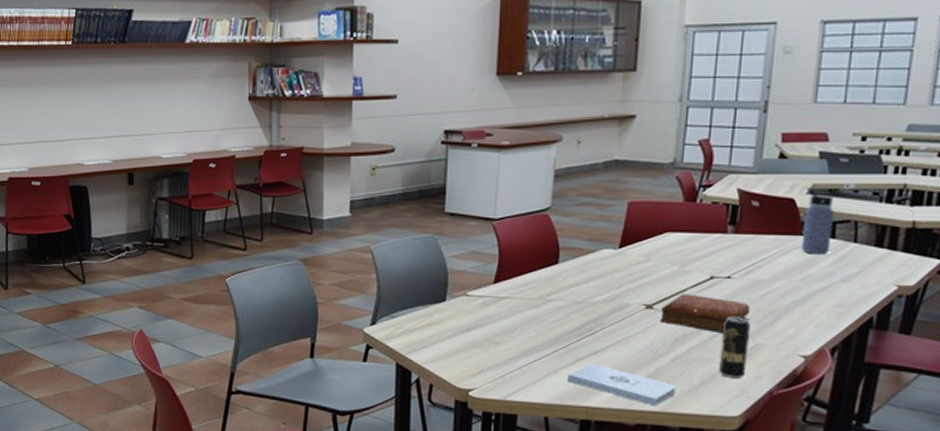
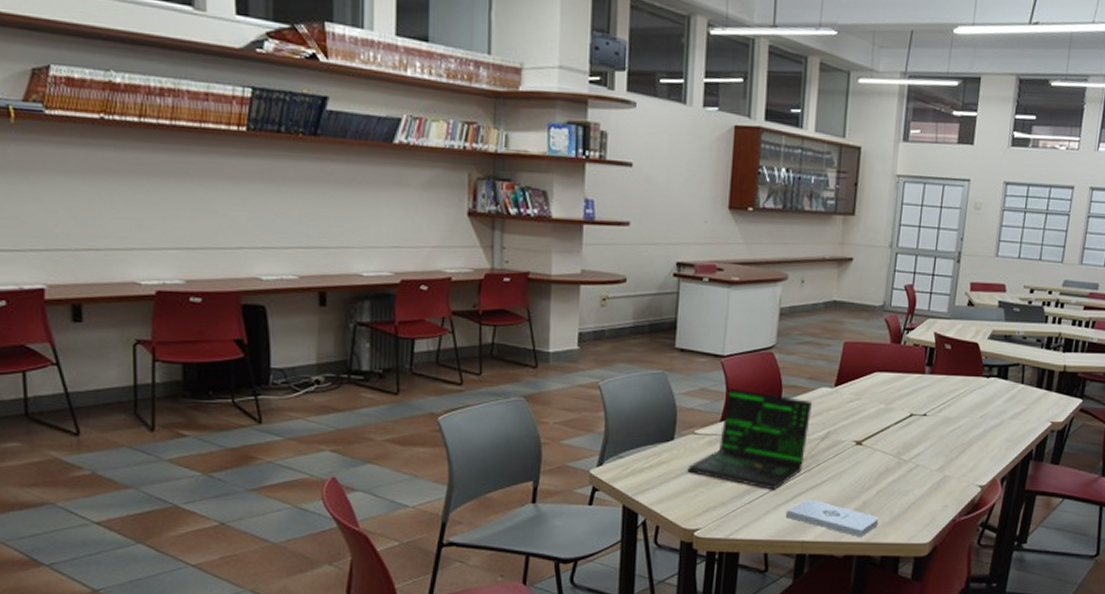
laptop: none [460,250,616,353] -> present [687,387,831,490]
bible: present [660,294,751,333] -> none [868,430,941,466]
beverage can: present [719,315,751,379] -> none [914,450,941,508]
water bottle: present [800,187,834,255] -> none [981,333,1008,395]

